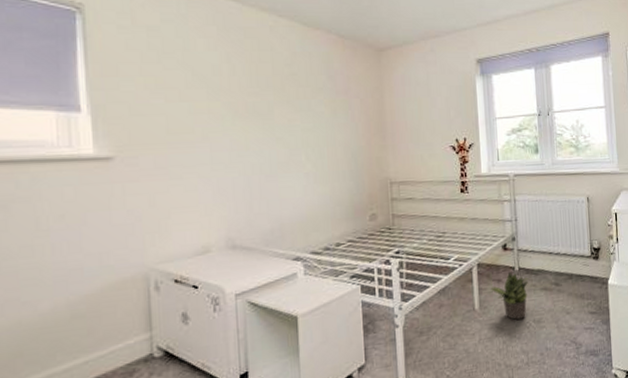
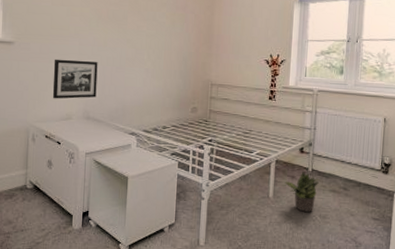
picture frame: none [176,171,242,228] -> present [52,59,98,99]

